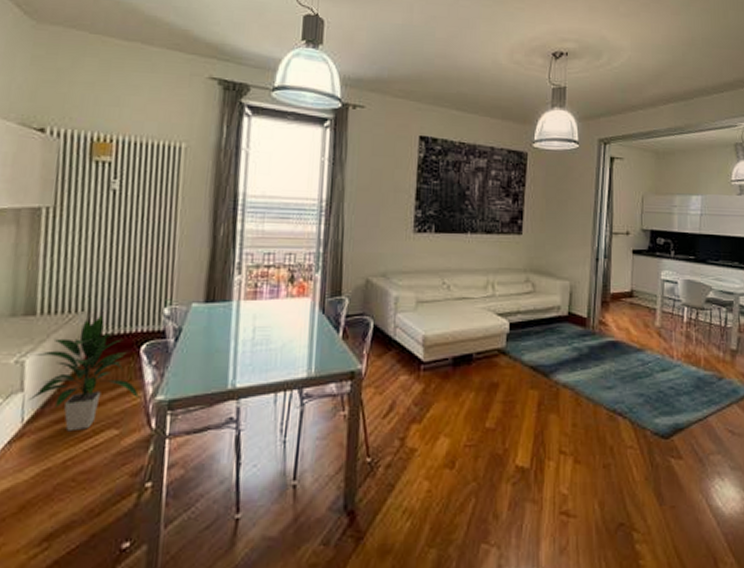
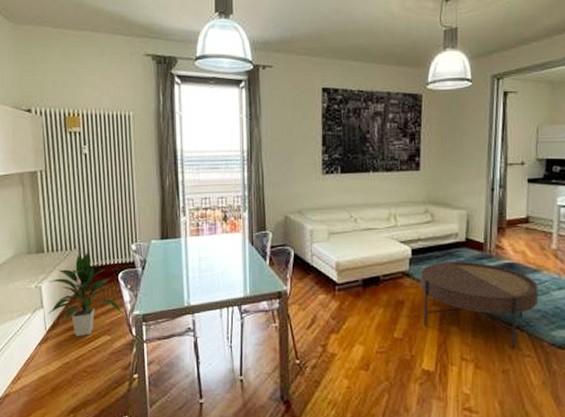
coffee table: none [518,337,642,439] -> present [420,261,539,349]

